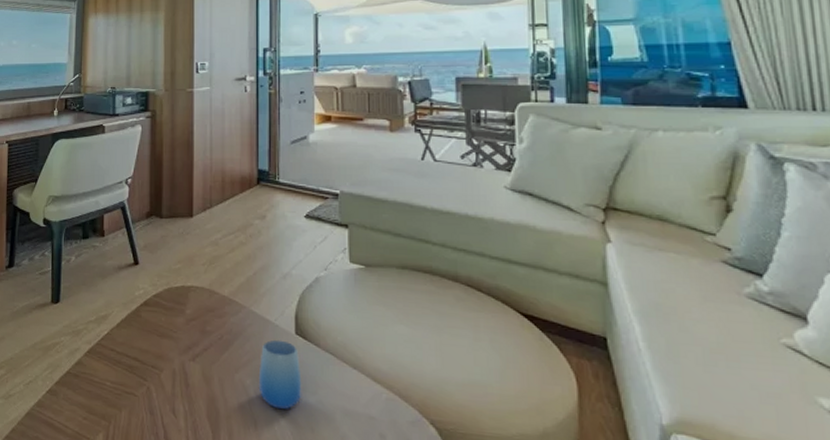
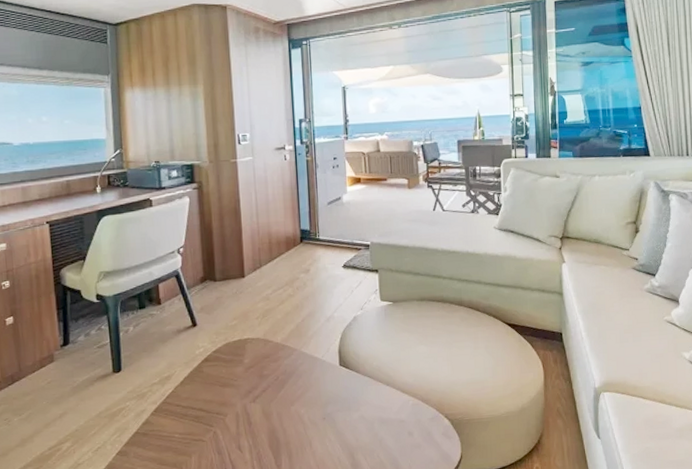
cup: present [258,339,302,410] -> none [311,372,347,429]

